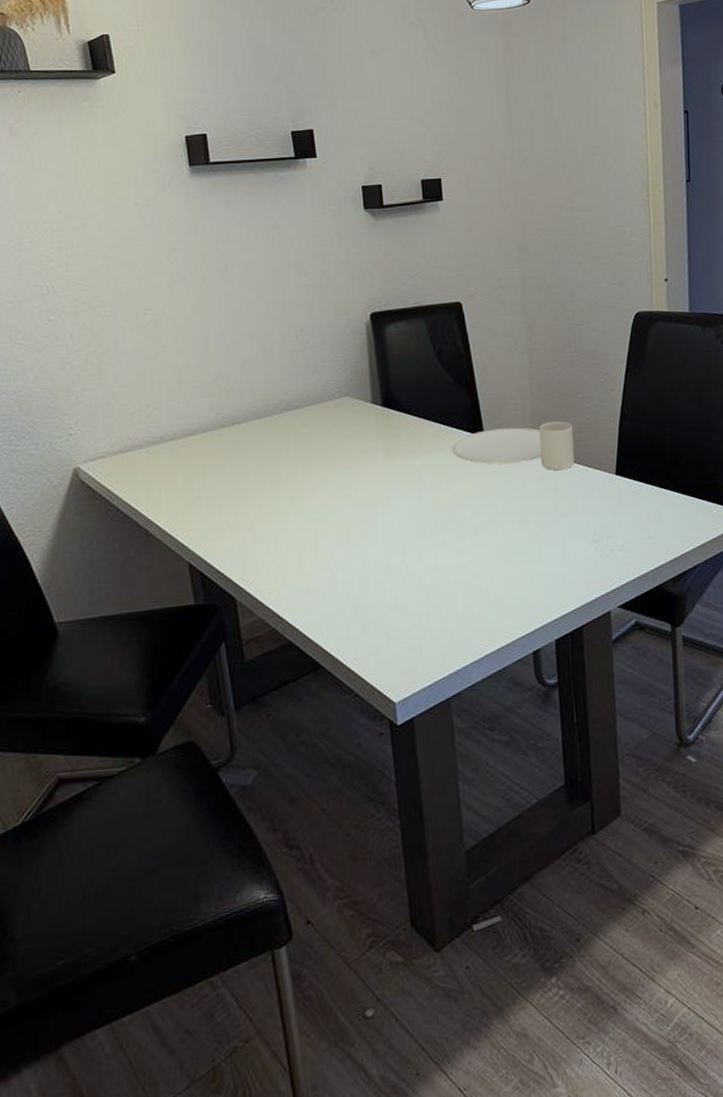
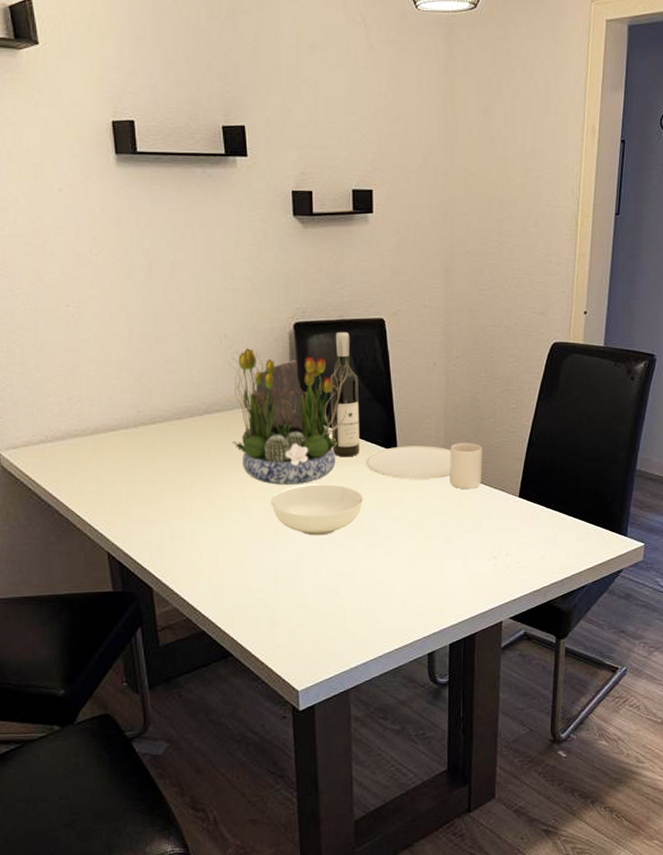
flower arrangement: none [305,342,430,480] -> present [227,348,348,486]
bowl: none [355,474,453,531] -> present [270,484,364,536]
bottle: none [410,317,445,446] -> present [330,331,360,457]

